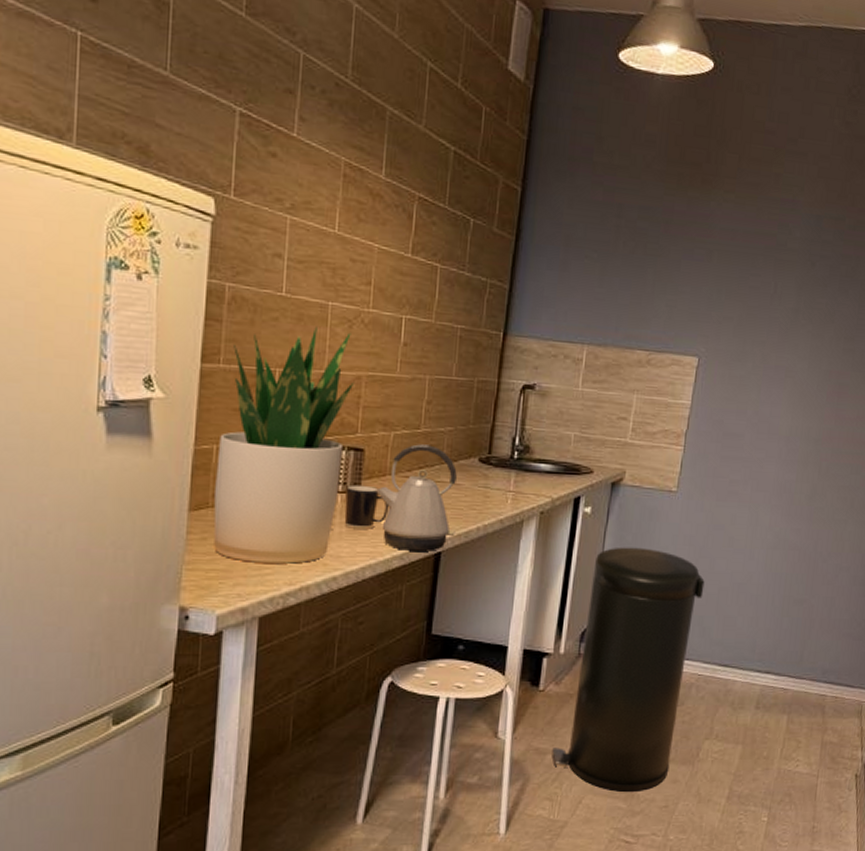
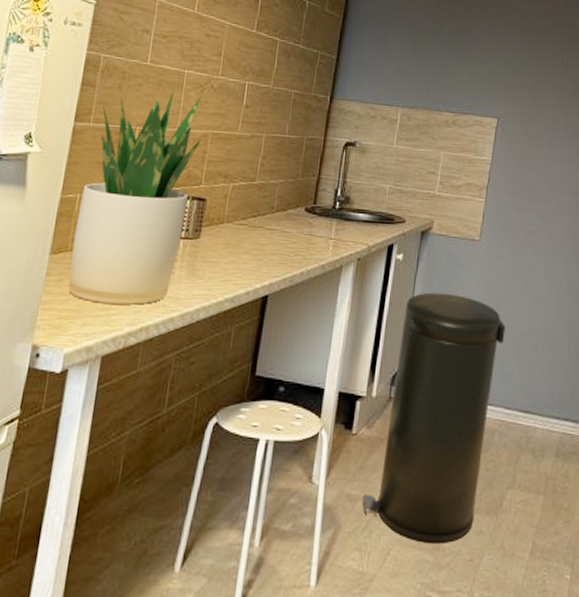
mug: present [344,484,389,530] -> none [184,231,225,274]
kettle: present [376,444,457,552] -> none [214,195,286,295]

